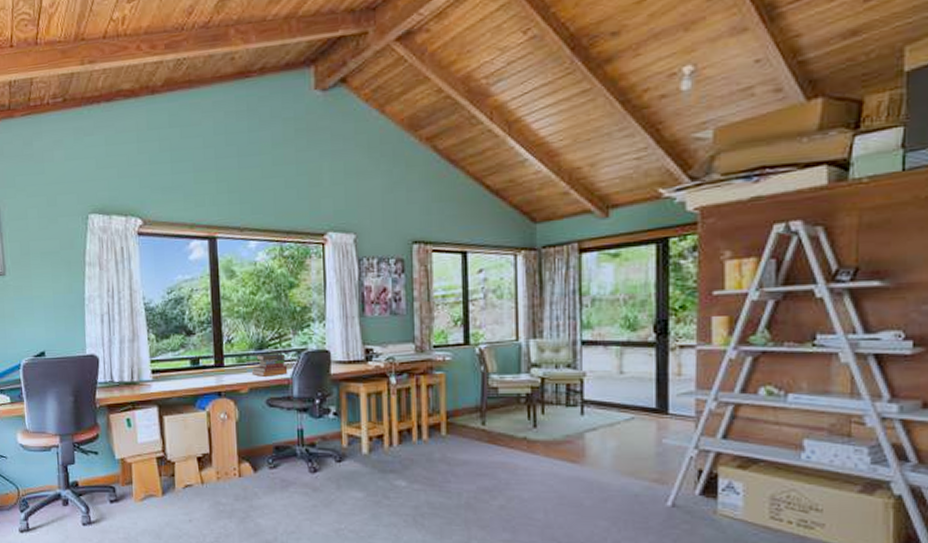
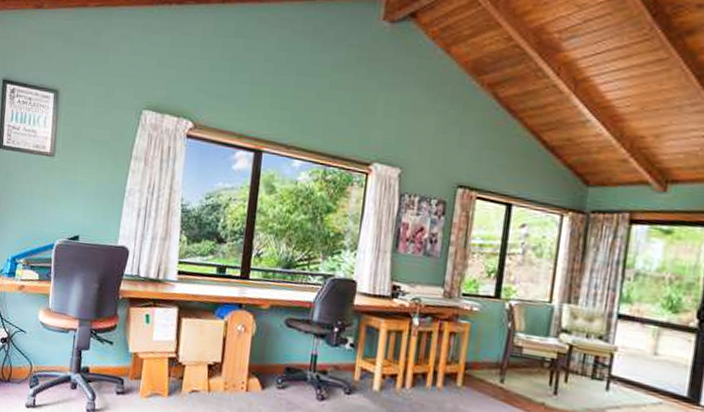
books: present [251,353,288,377] -> none [275,272,312,298]

